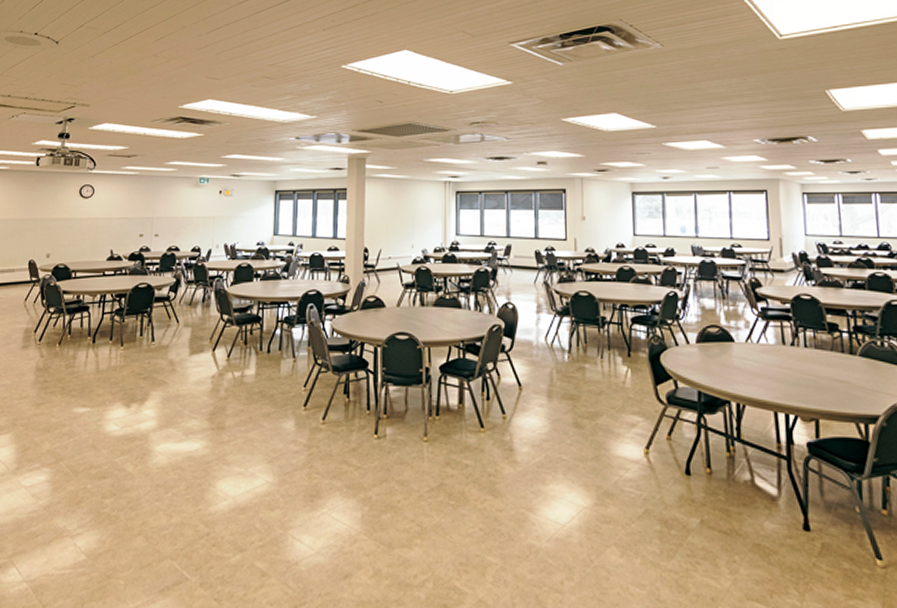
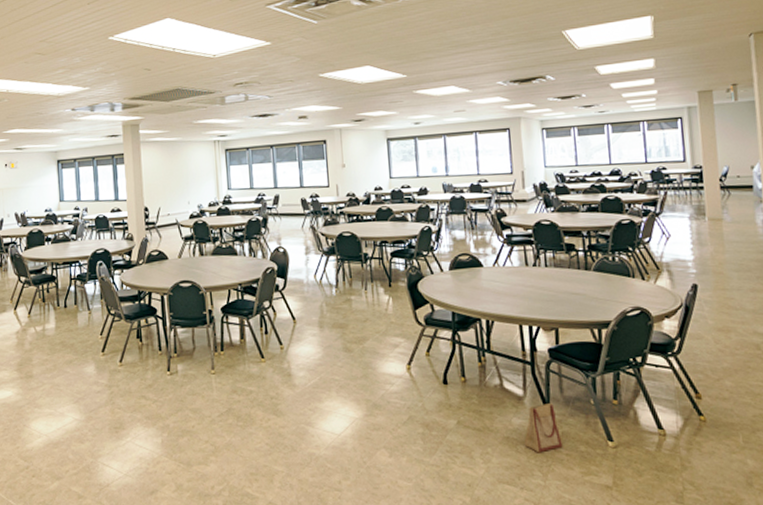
shopping bag: none [777,506,825,567] -> present [524,402,564,453]

